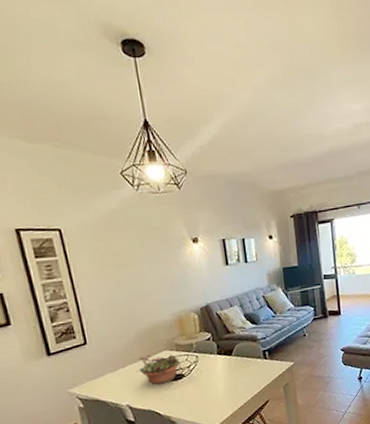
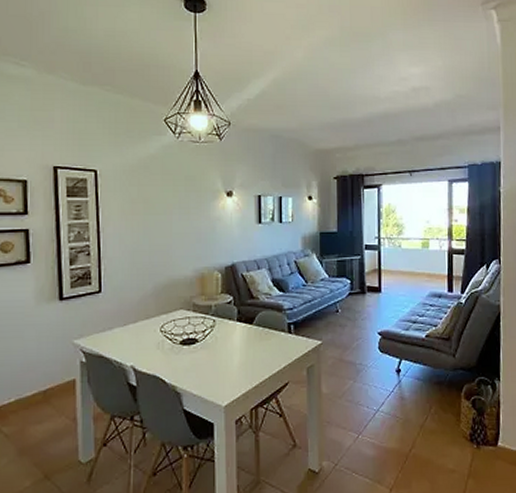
succulent planter: present [135,354,181,385] -> none [146,311,196,348]

